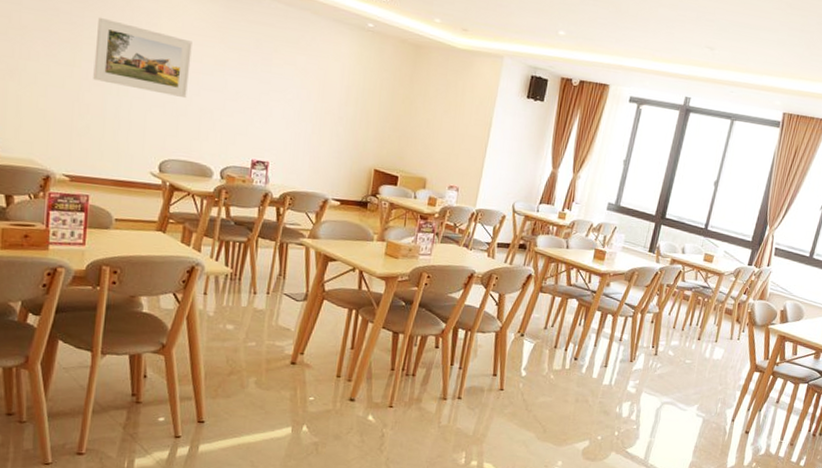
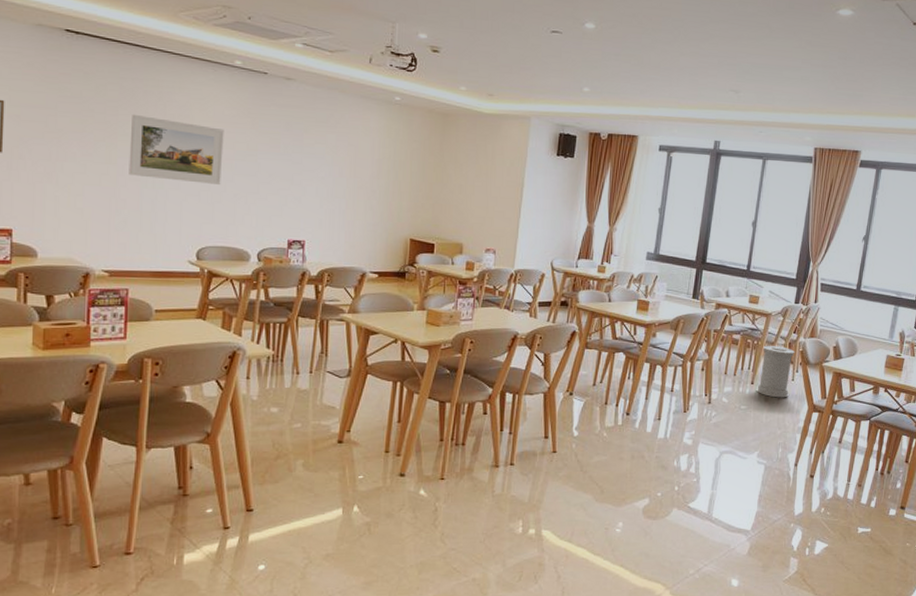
trash can: none [703,303,743,356] -> present [757,345,795,398]

